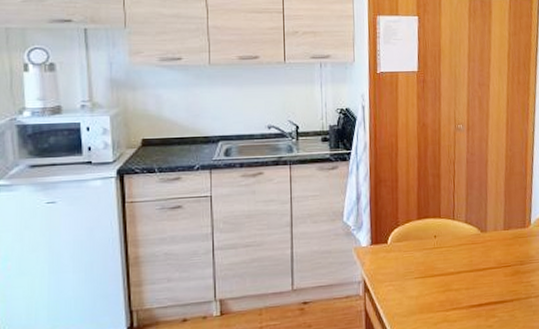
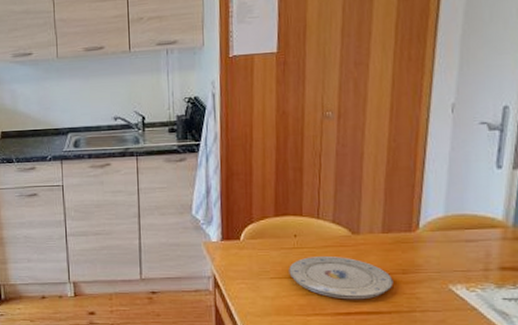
plate: none [430,253,514,292] -> present [289,257,393,300]

